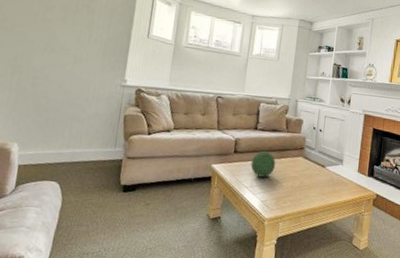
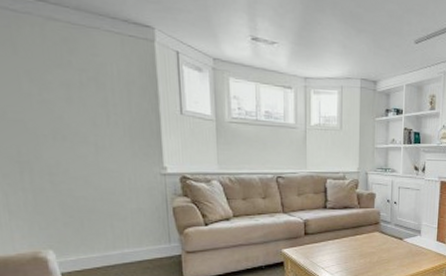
decorative orb: present [250,151,276,177] -> none [324,229,351,257]

